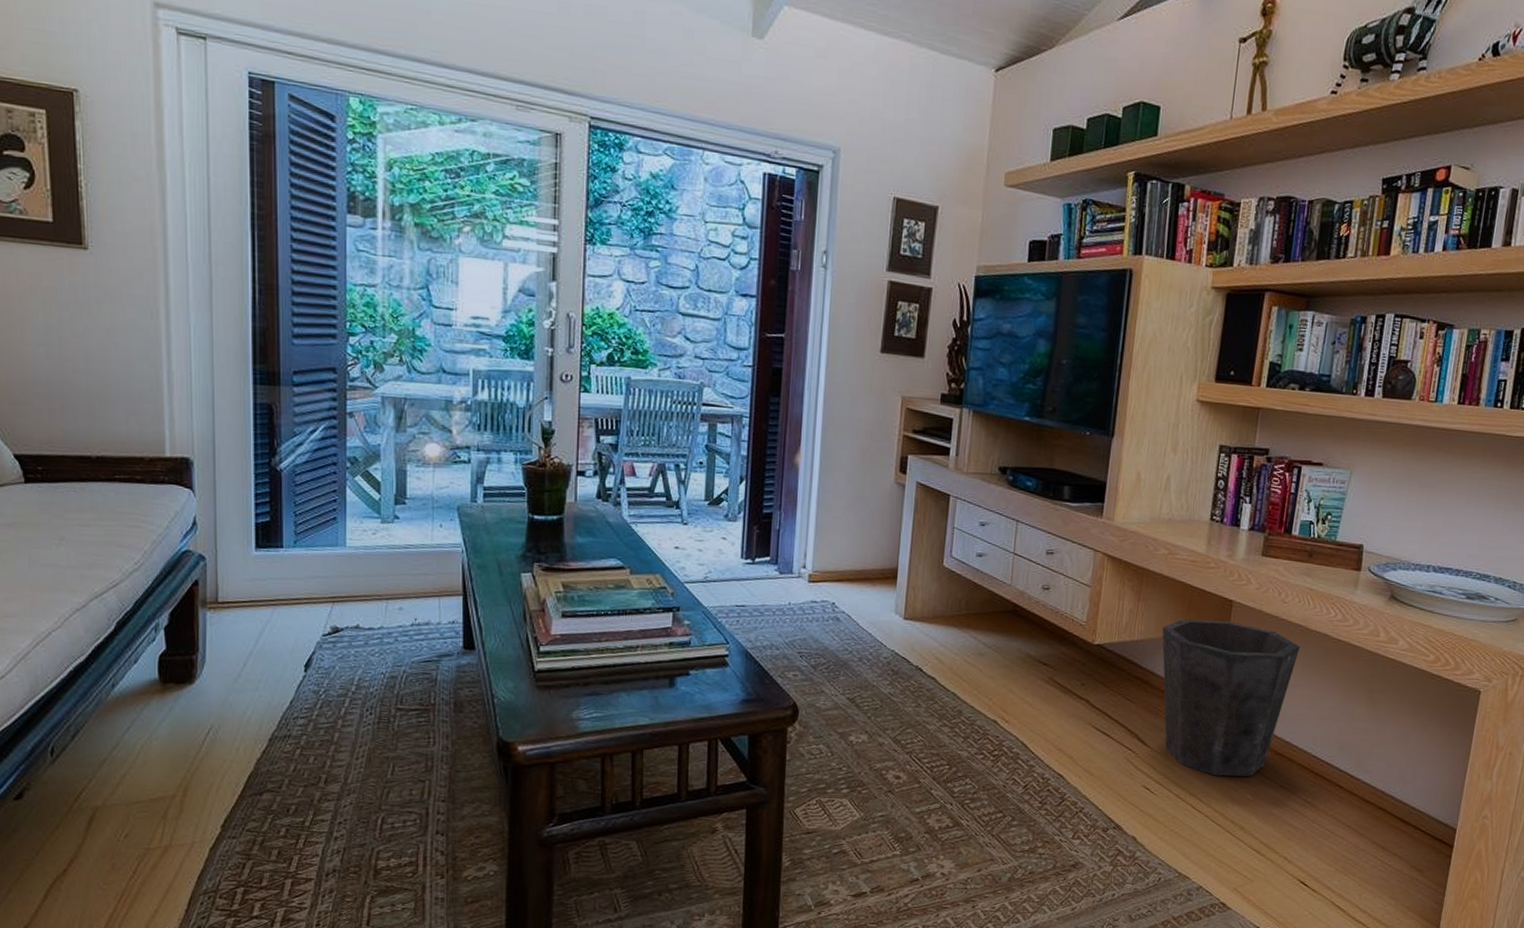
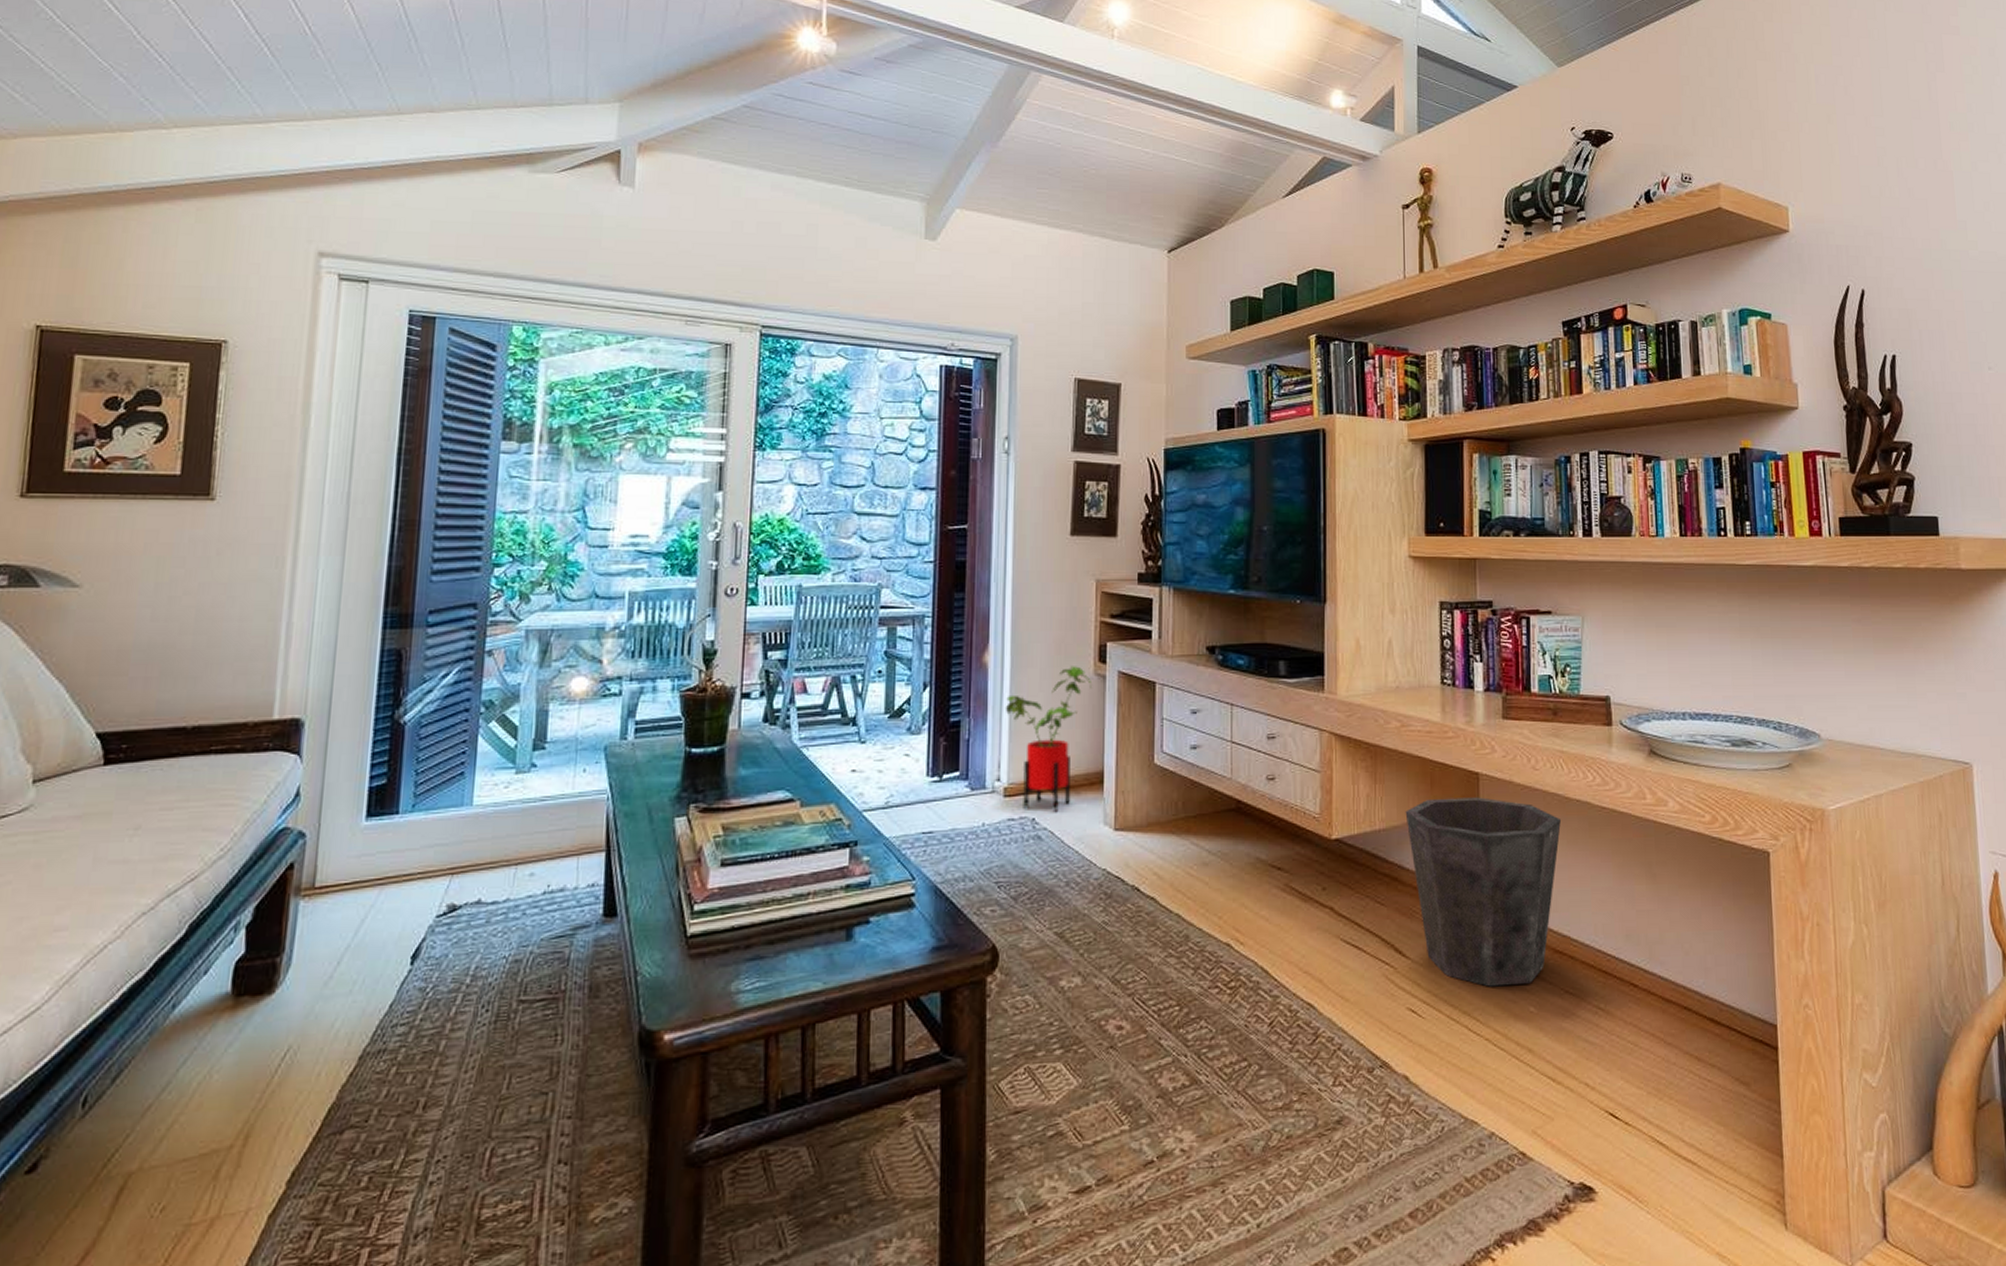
house plant: none [812,473,892,600] -> present [1005,666,1091,813]

